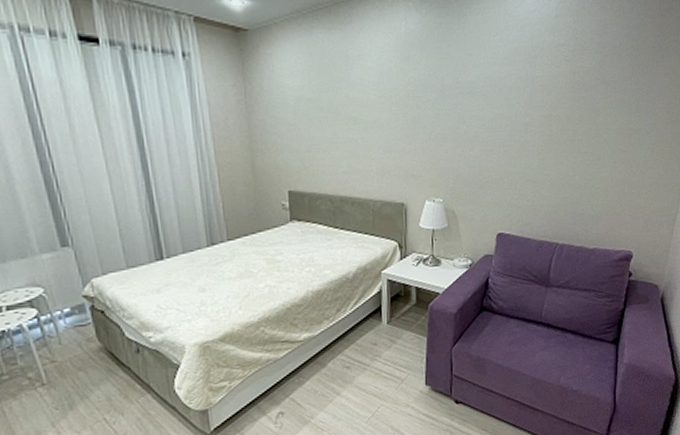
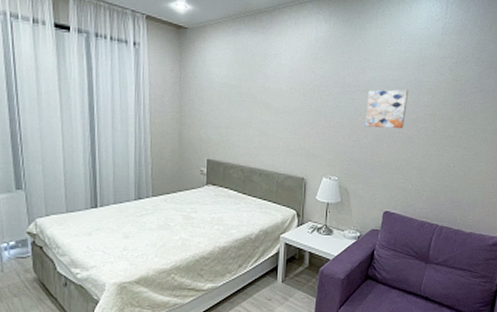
wall art: none [470,89,520,137] -> present [365,89,409,128]

